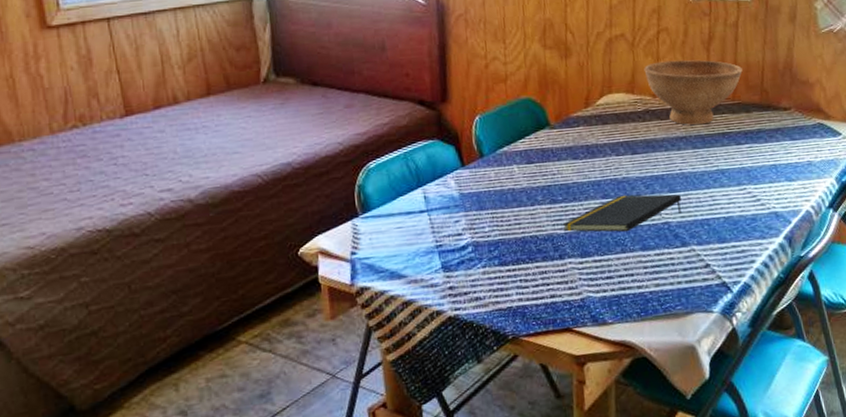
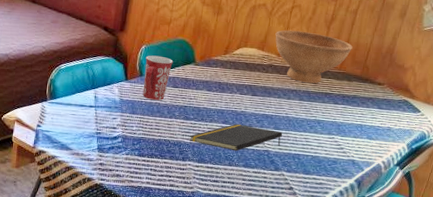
mug: none [483,125,521,186] -> present [142,55,173,100]

